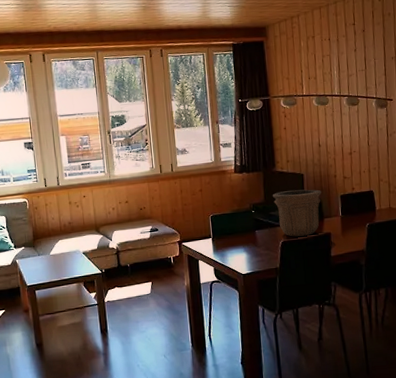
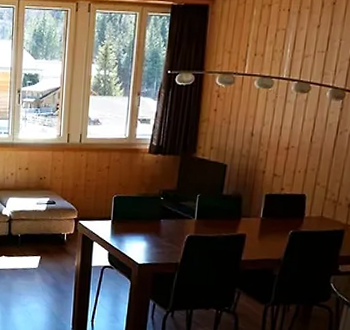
flower pot: present [272,189,321,237] -> none [186,181,244,234]

